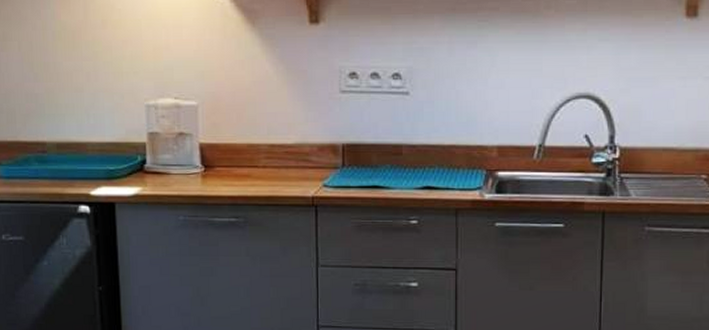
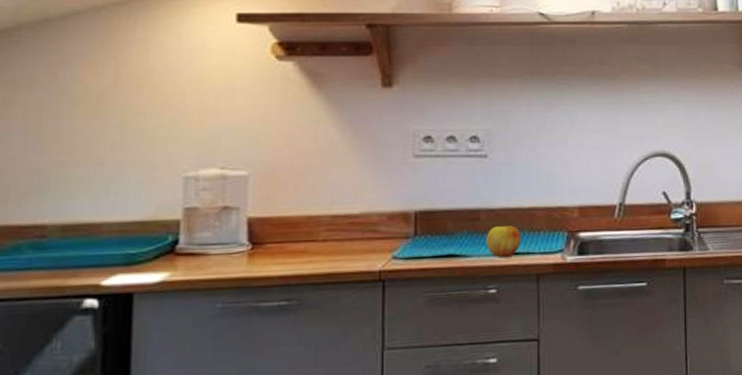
apple: none [408,162,441,192] -> present [486,226,521,258]

